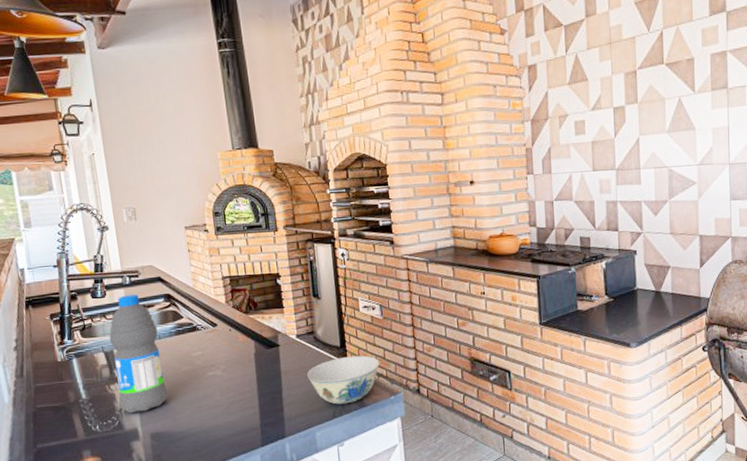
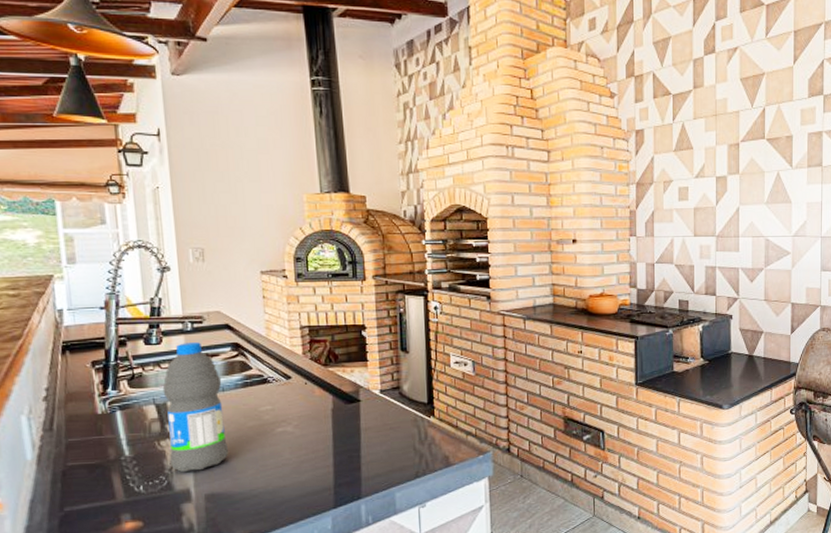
bowl: present [307,355,380,405] -> none [390,412,469,464]

